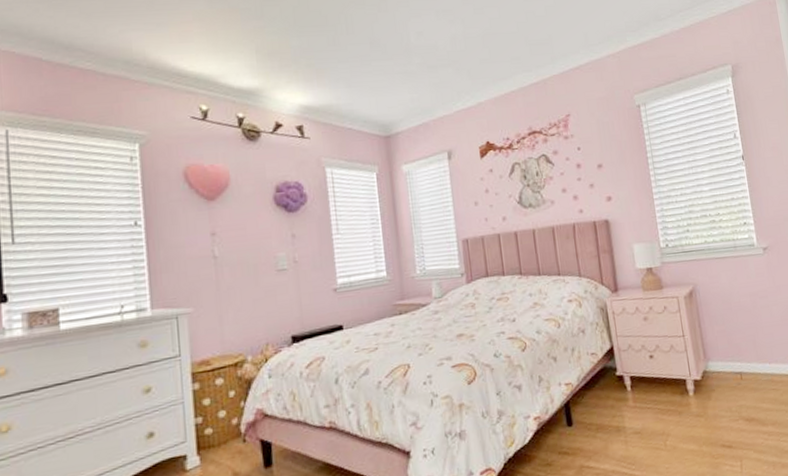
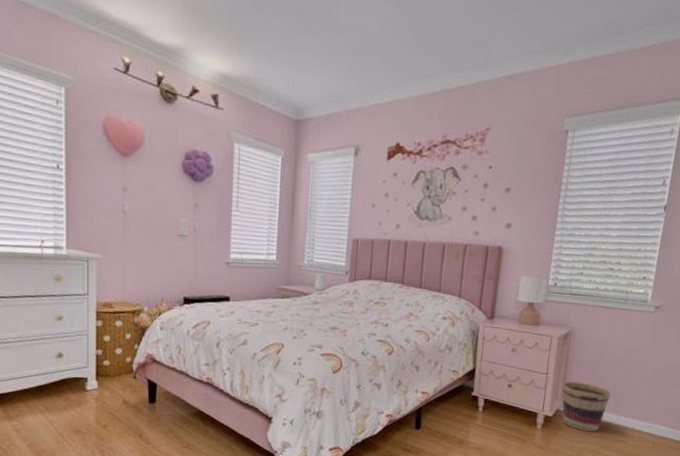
basket: none [701,336,750,388] -> present [562,381,611,431]

